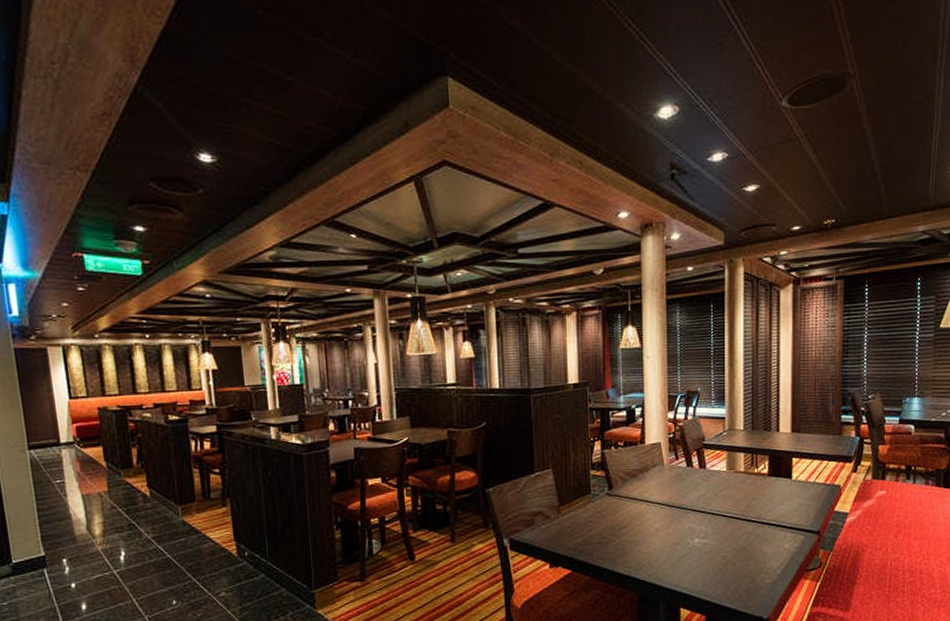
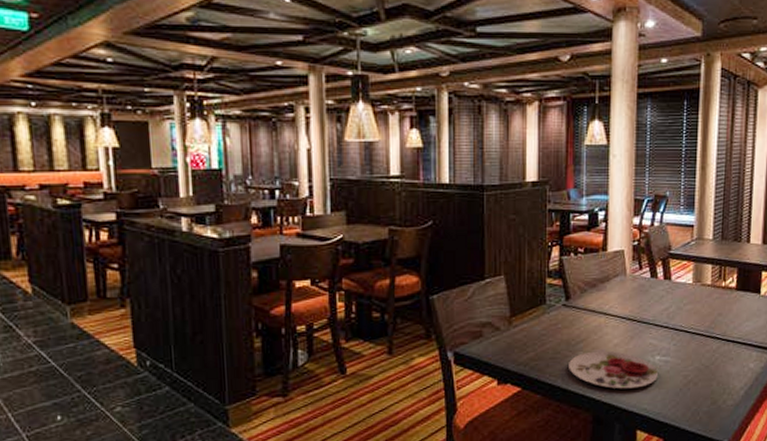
plate: none [614,535,699,570] -> present [569,350,659,389]

